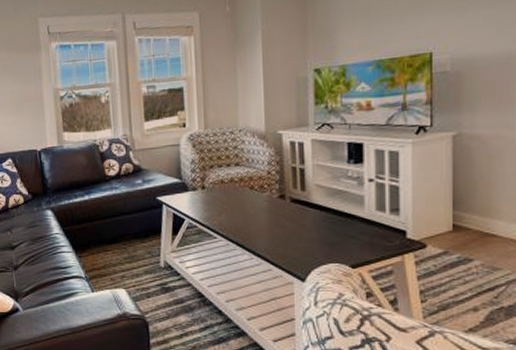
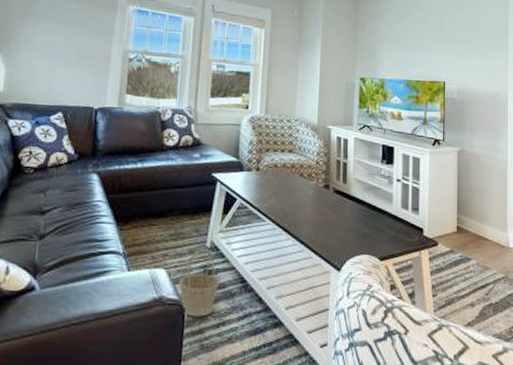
basket: none [139,268,178,329] -> present [179,248,220,317]

